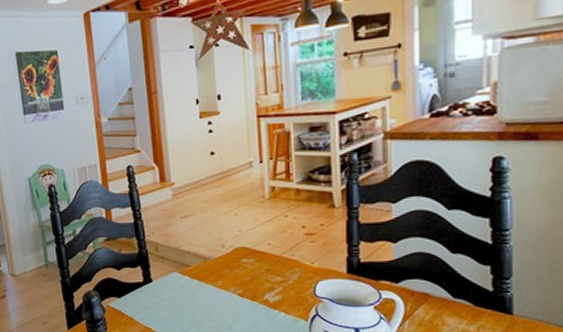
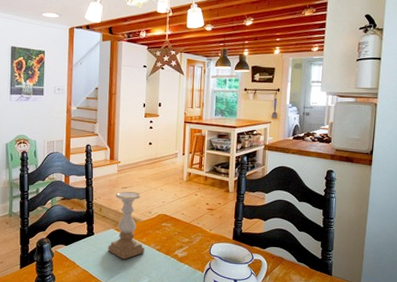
candle holder: none [172,220,222,310] -> present [108,191,145,259]

